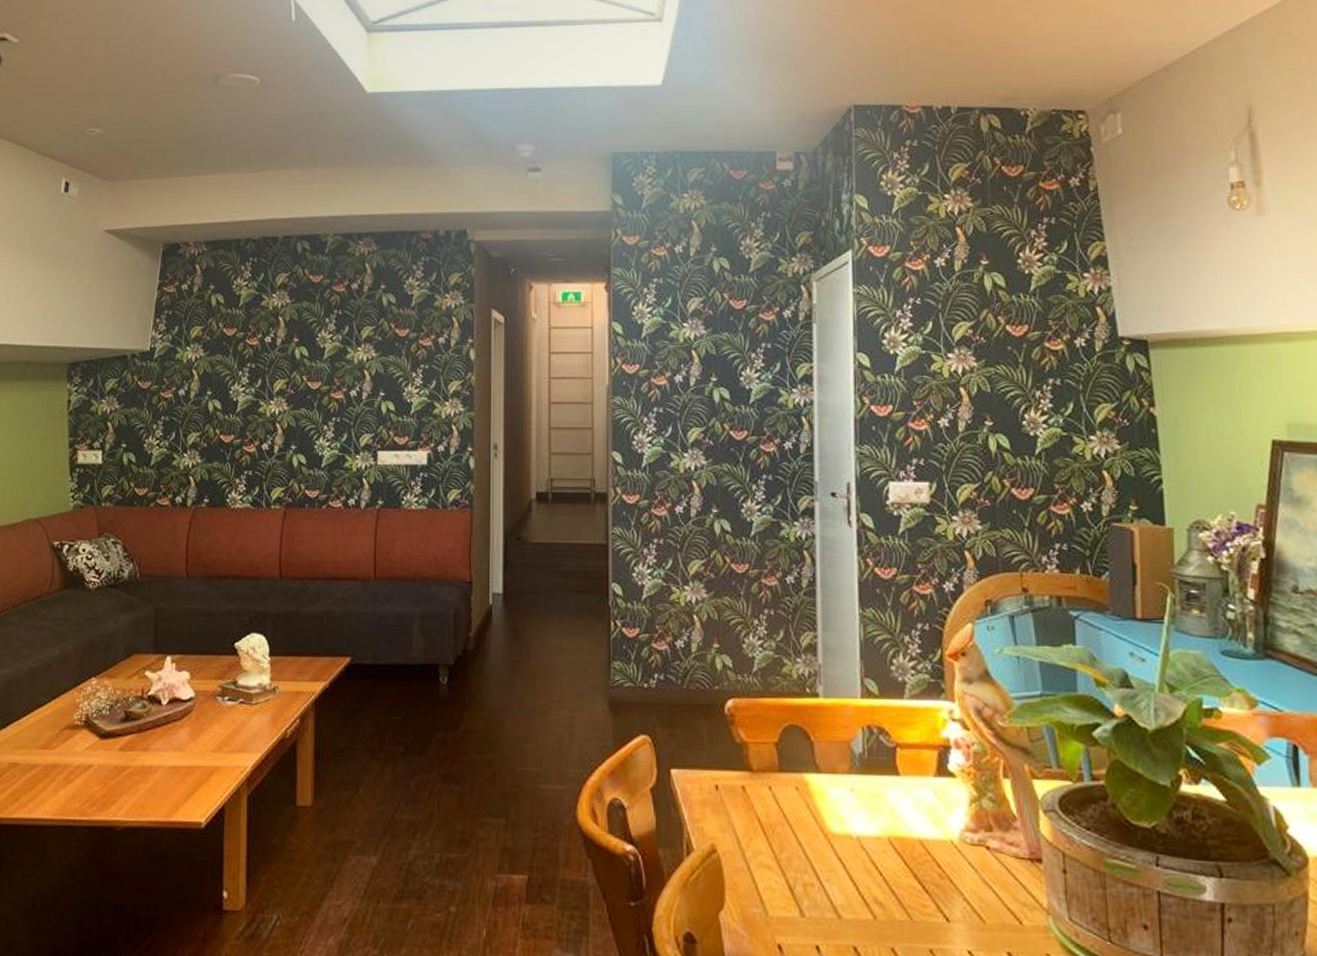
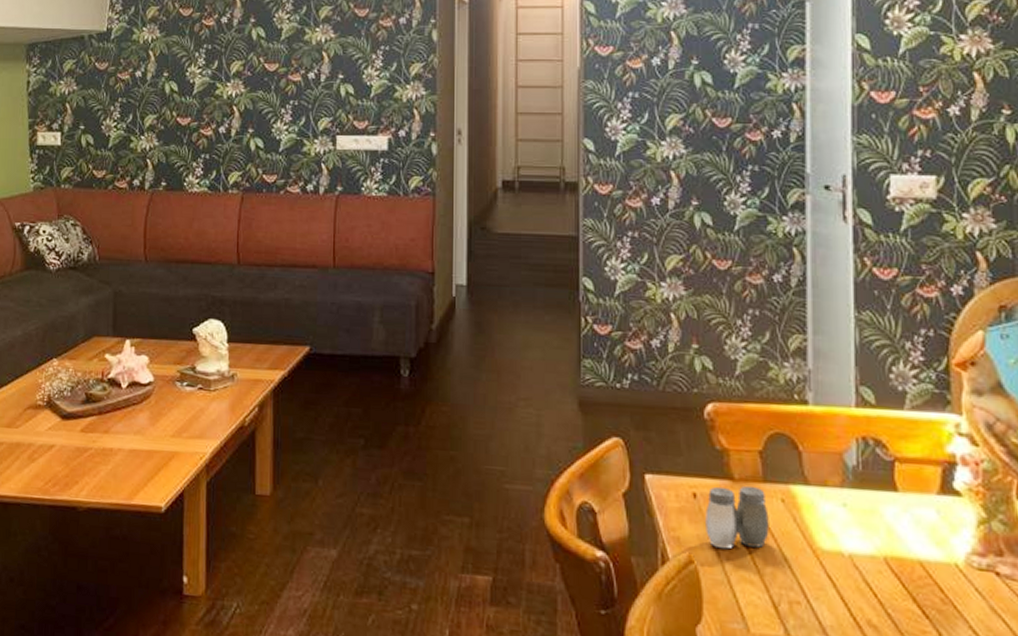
salt and pepper shaker: none [727,776,785,838] -> present [705,485,769,549]

